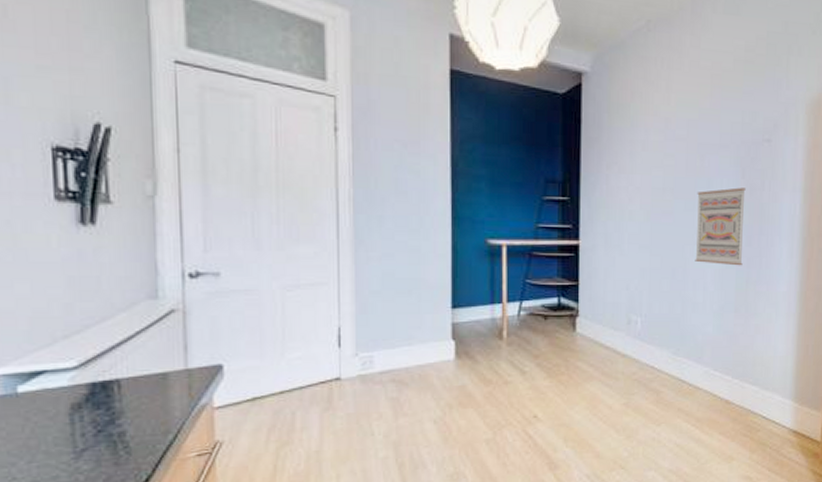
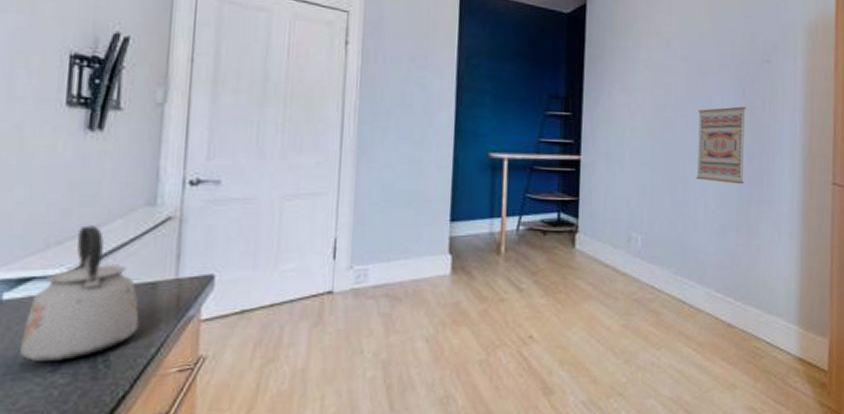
kettle: none [40,319,155,451] -> present [18,225,140,363]

